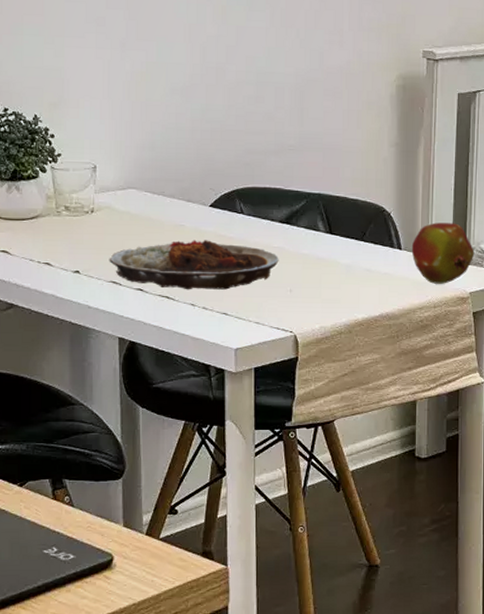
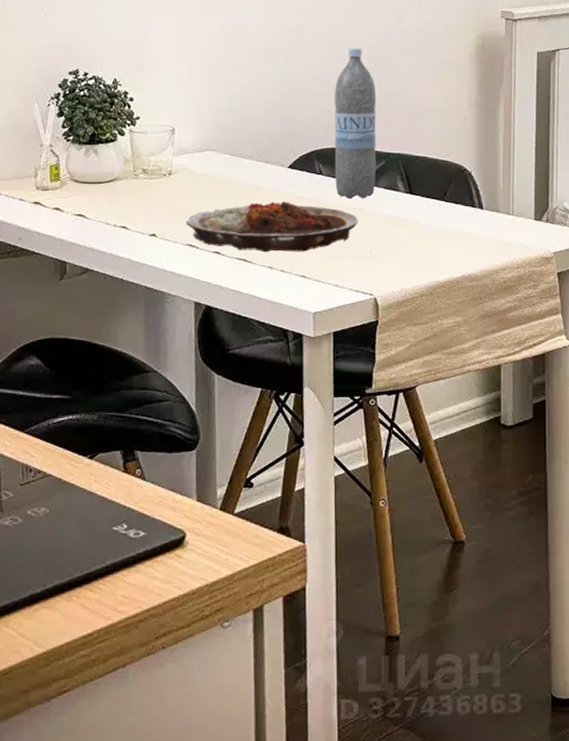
water bottle: none [255,86,297,239] -> present [334,48,377,200]
fruit: present [411,222,475,284] -> none [493,181,558,244]

